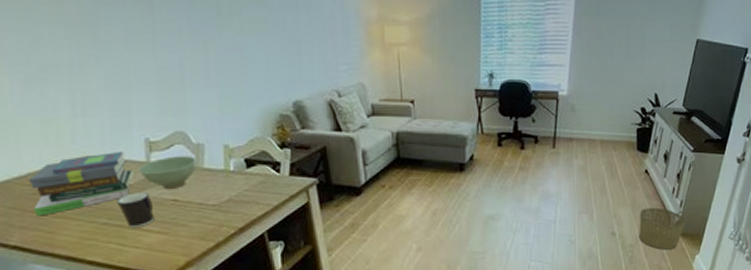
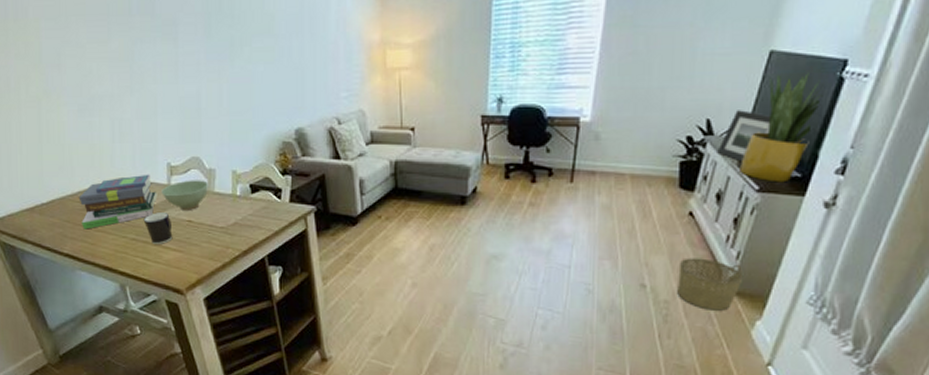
picture frame: none [663,86,700,128] -> present [717,110,772,162]
planter: none [680,56,733,144] -> present [740,71,823,183]

